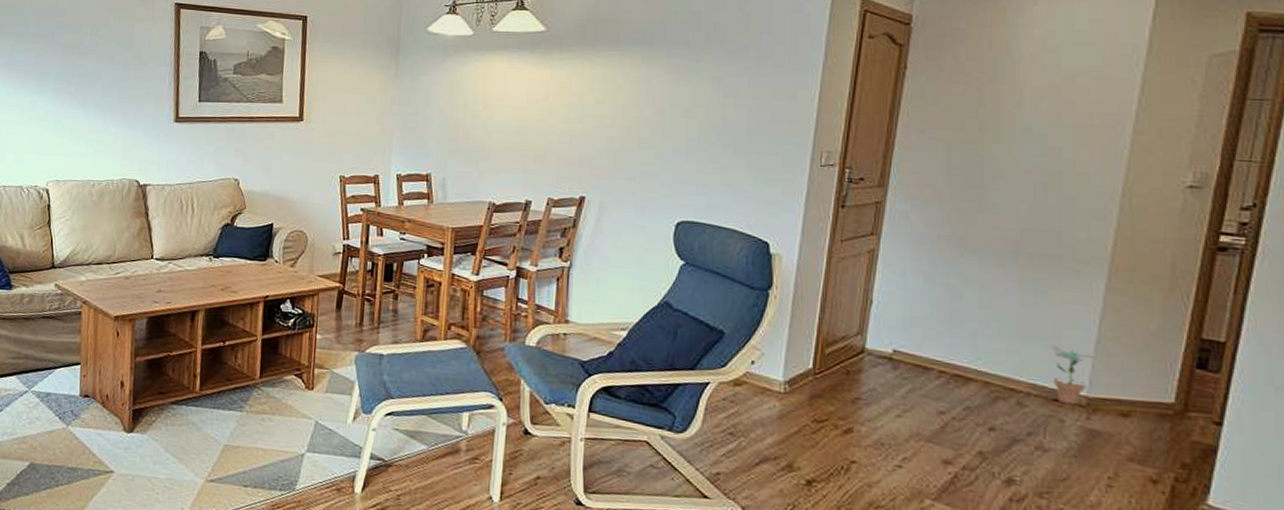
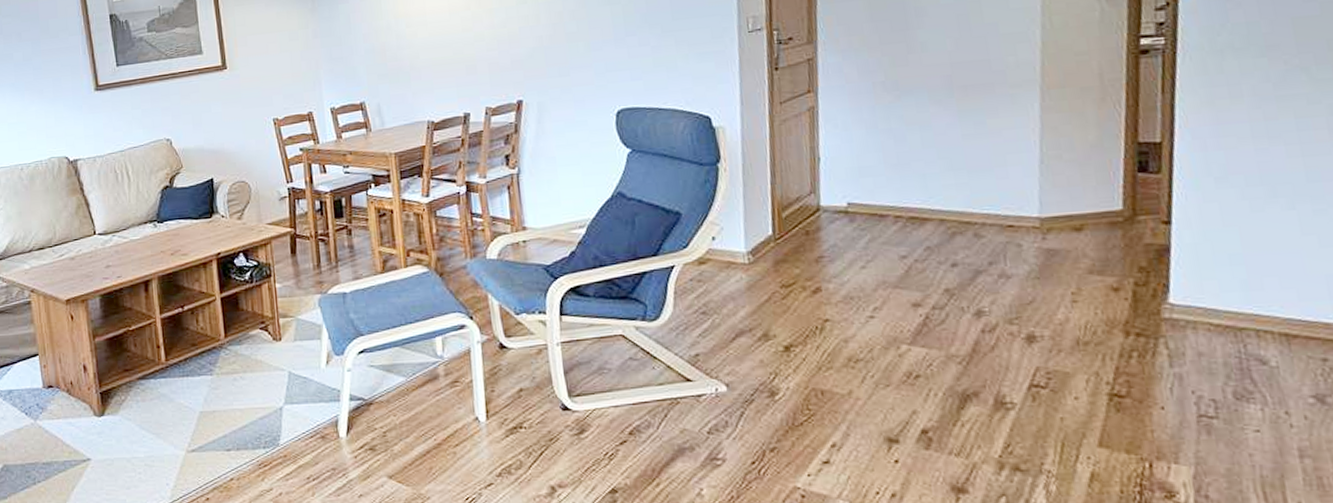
potted plant: present [1050,343,1097,405] -> none [996,167,1043,228]

